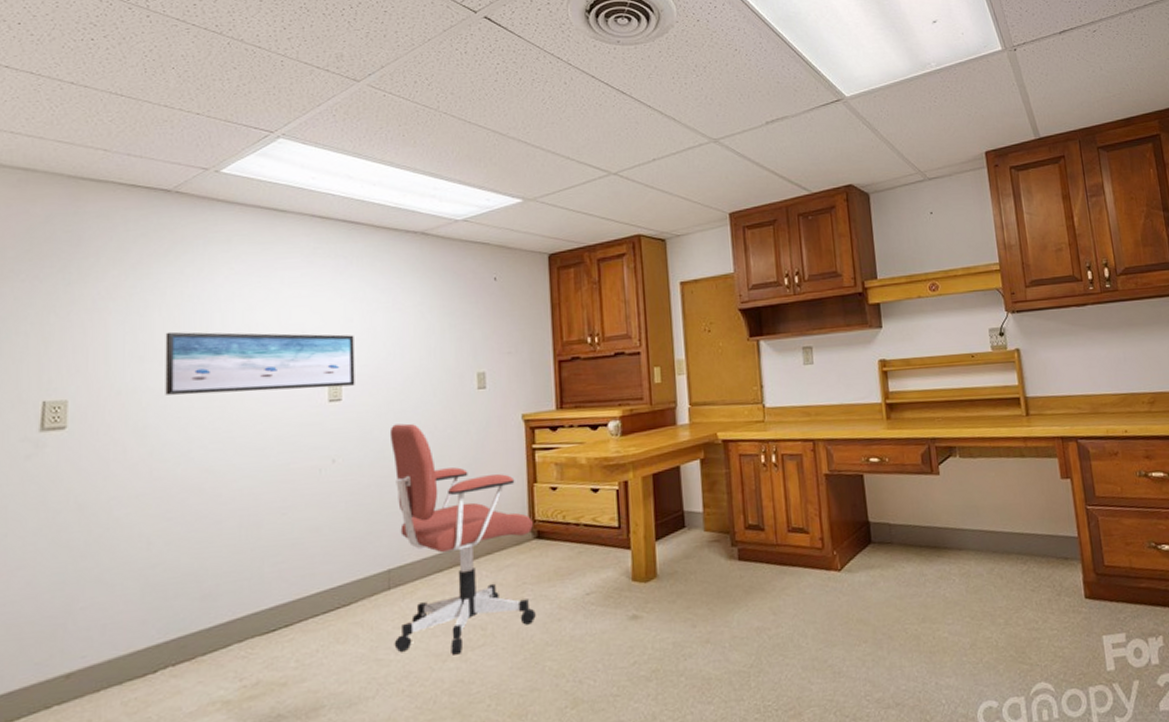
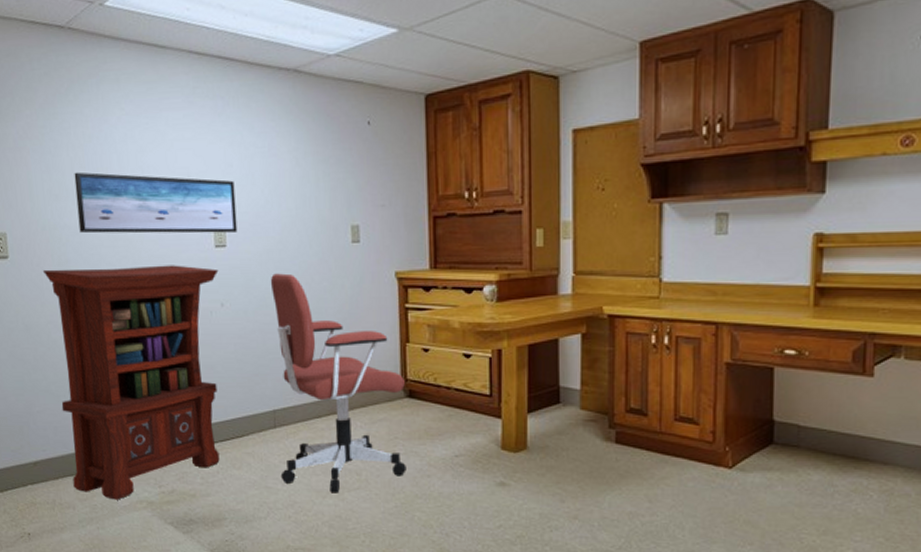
lectern: none [110,422,331,707] -> present [42,265,220,500]

